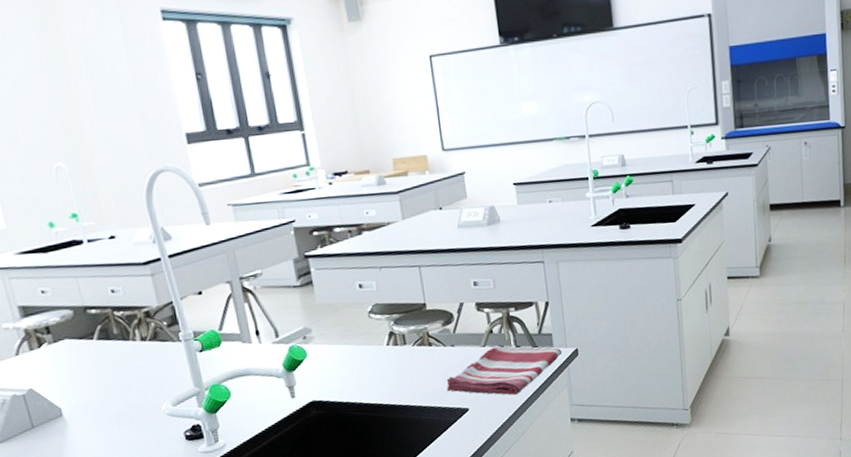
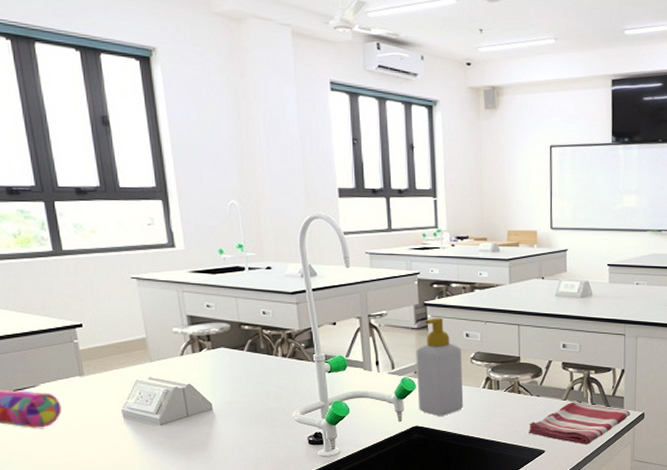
soap bottle: none [301,269,367,386] -> present [416,317,464,416]

